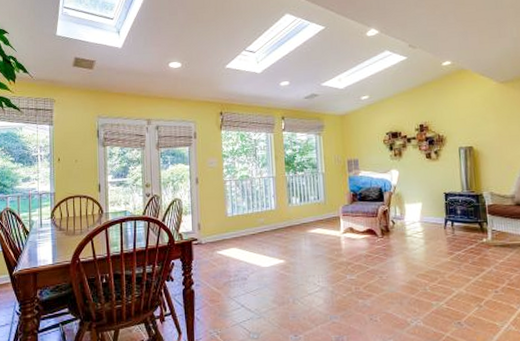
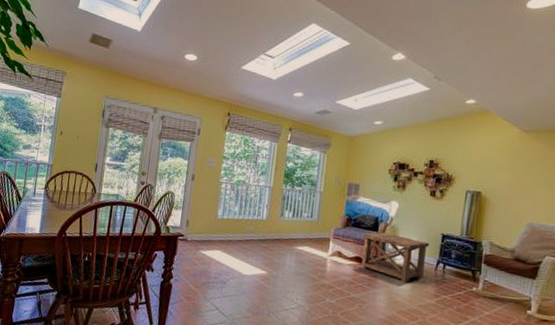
side table: none [369,201,435,247] -> present [361,232,429,283]

